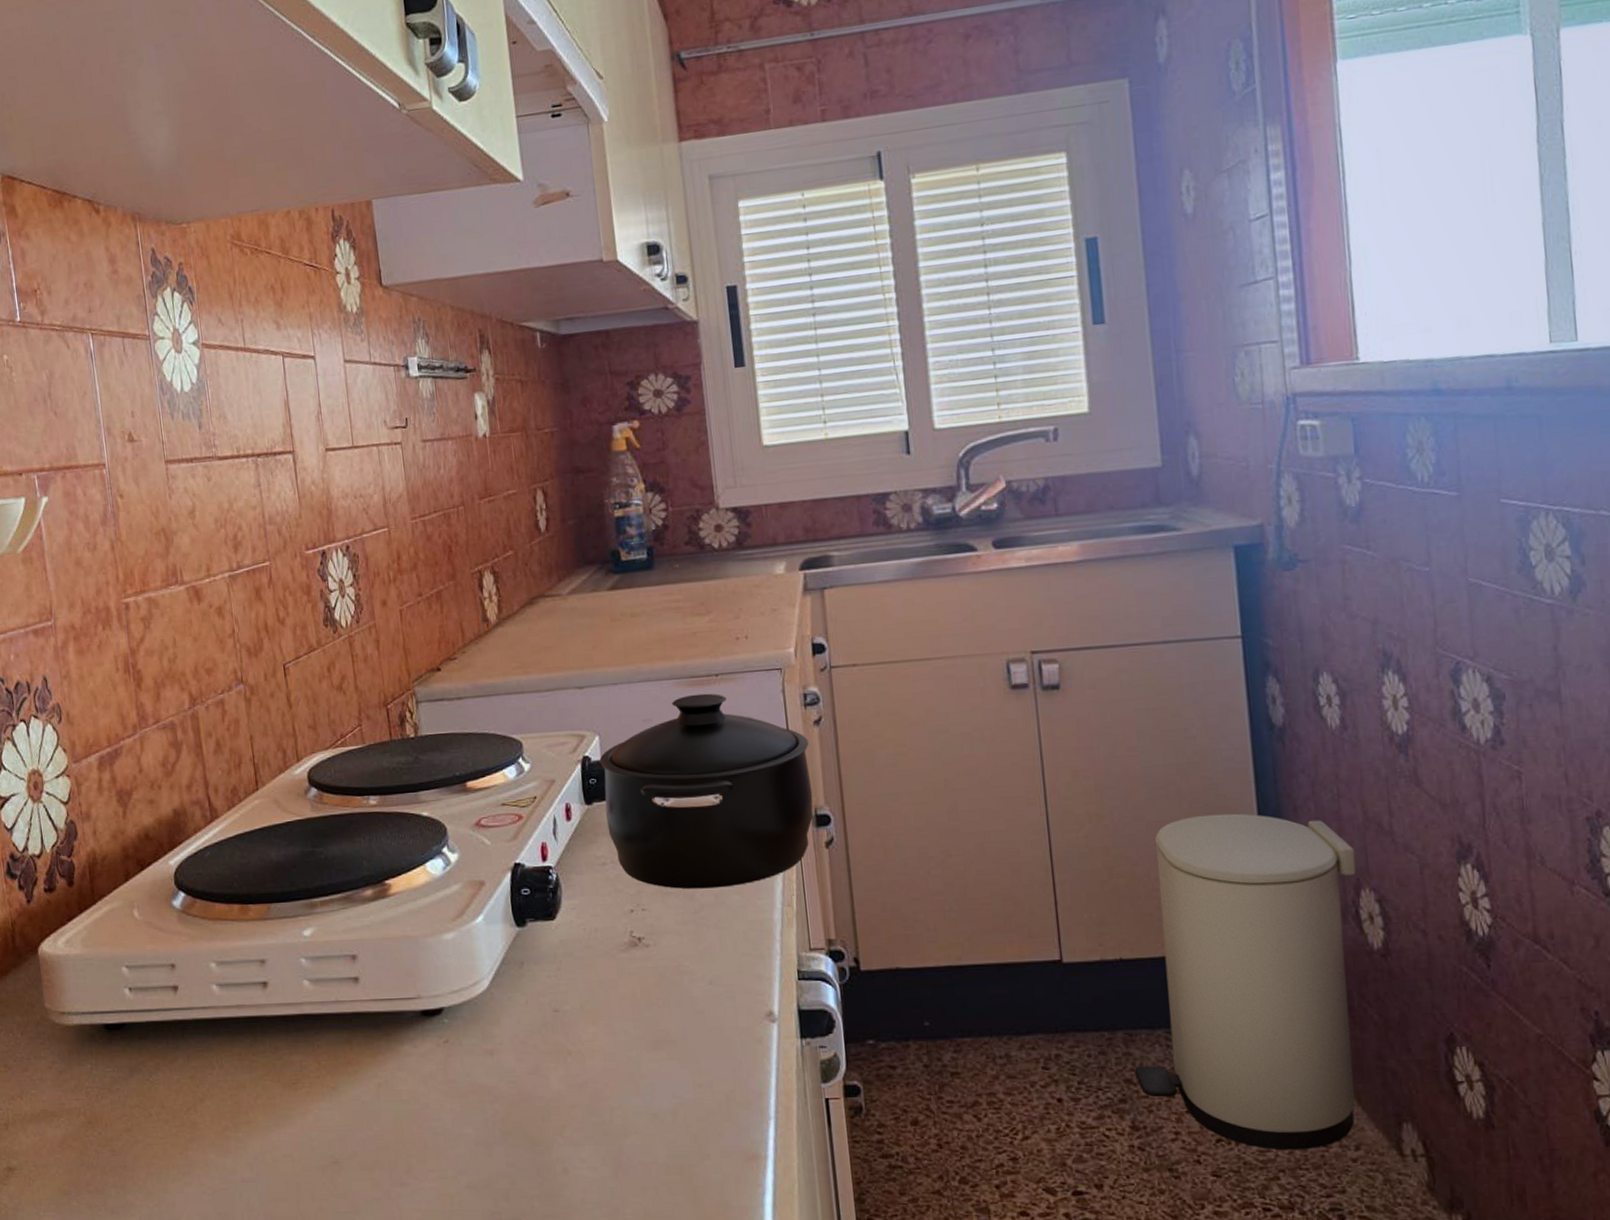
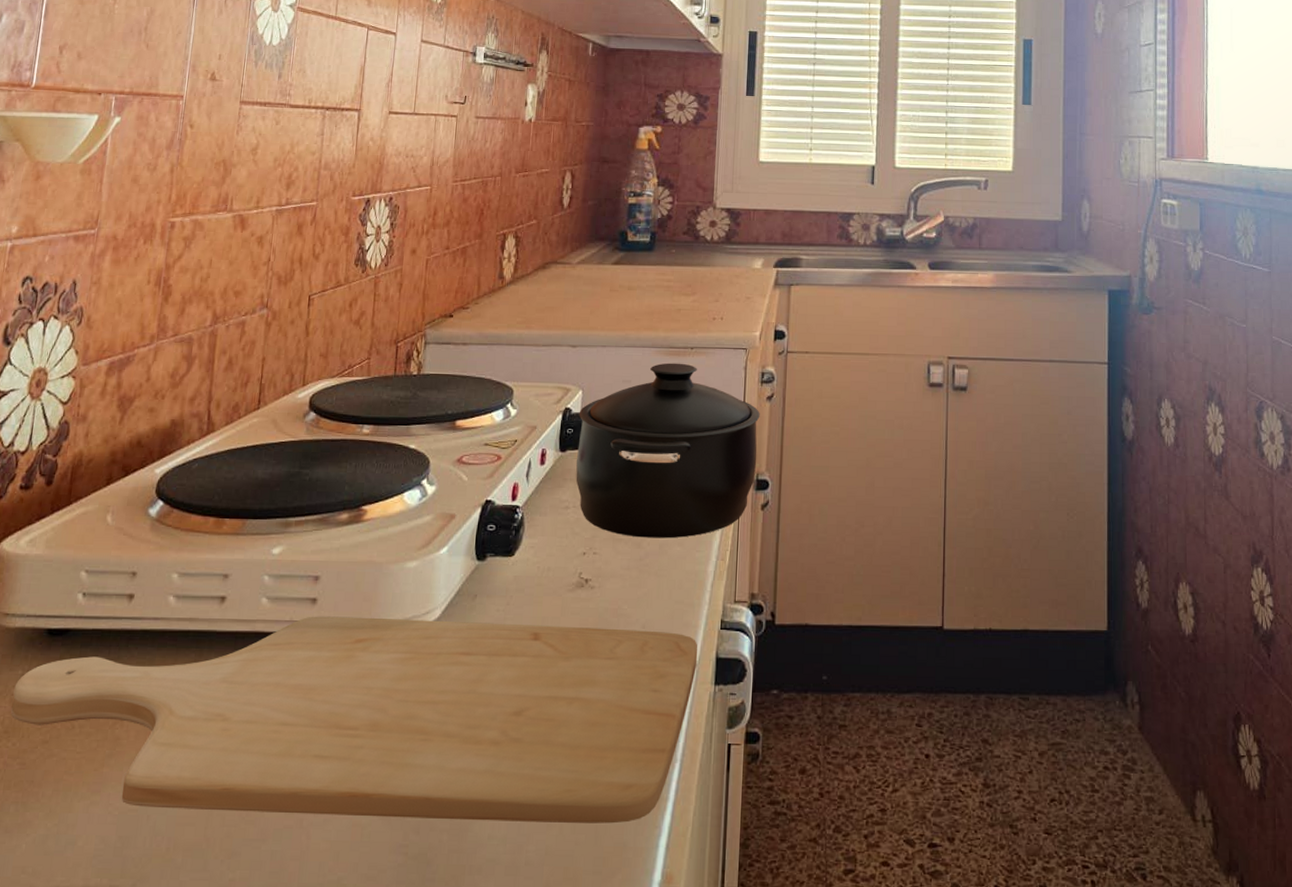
chopping board: none [87,986,778,1187] -> present [11,616,698,824]
pedal bin: present [1134,813,1357,1151] -> none [991,508,1178,812]

